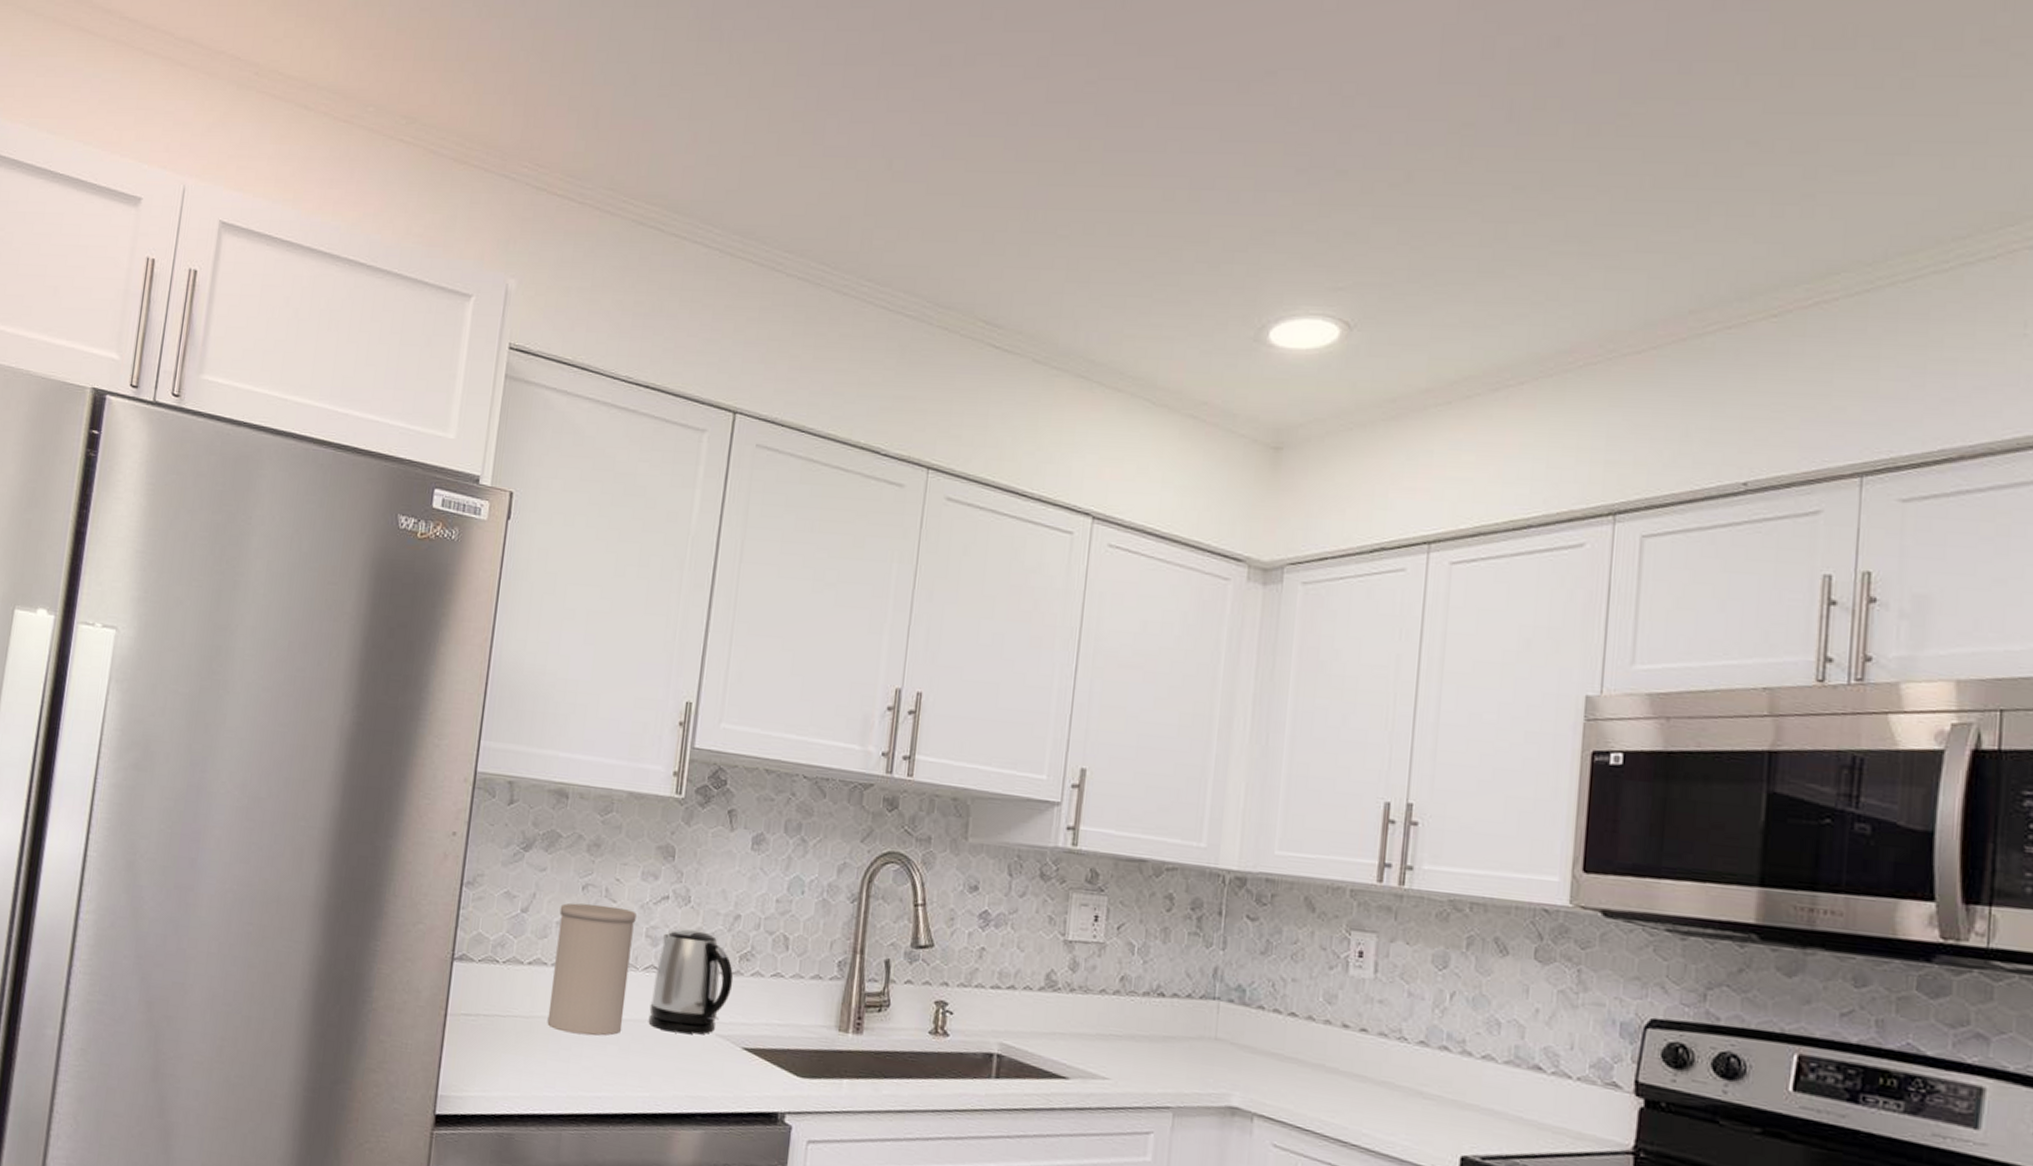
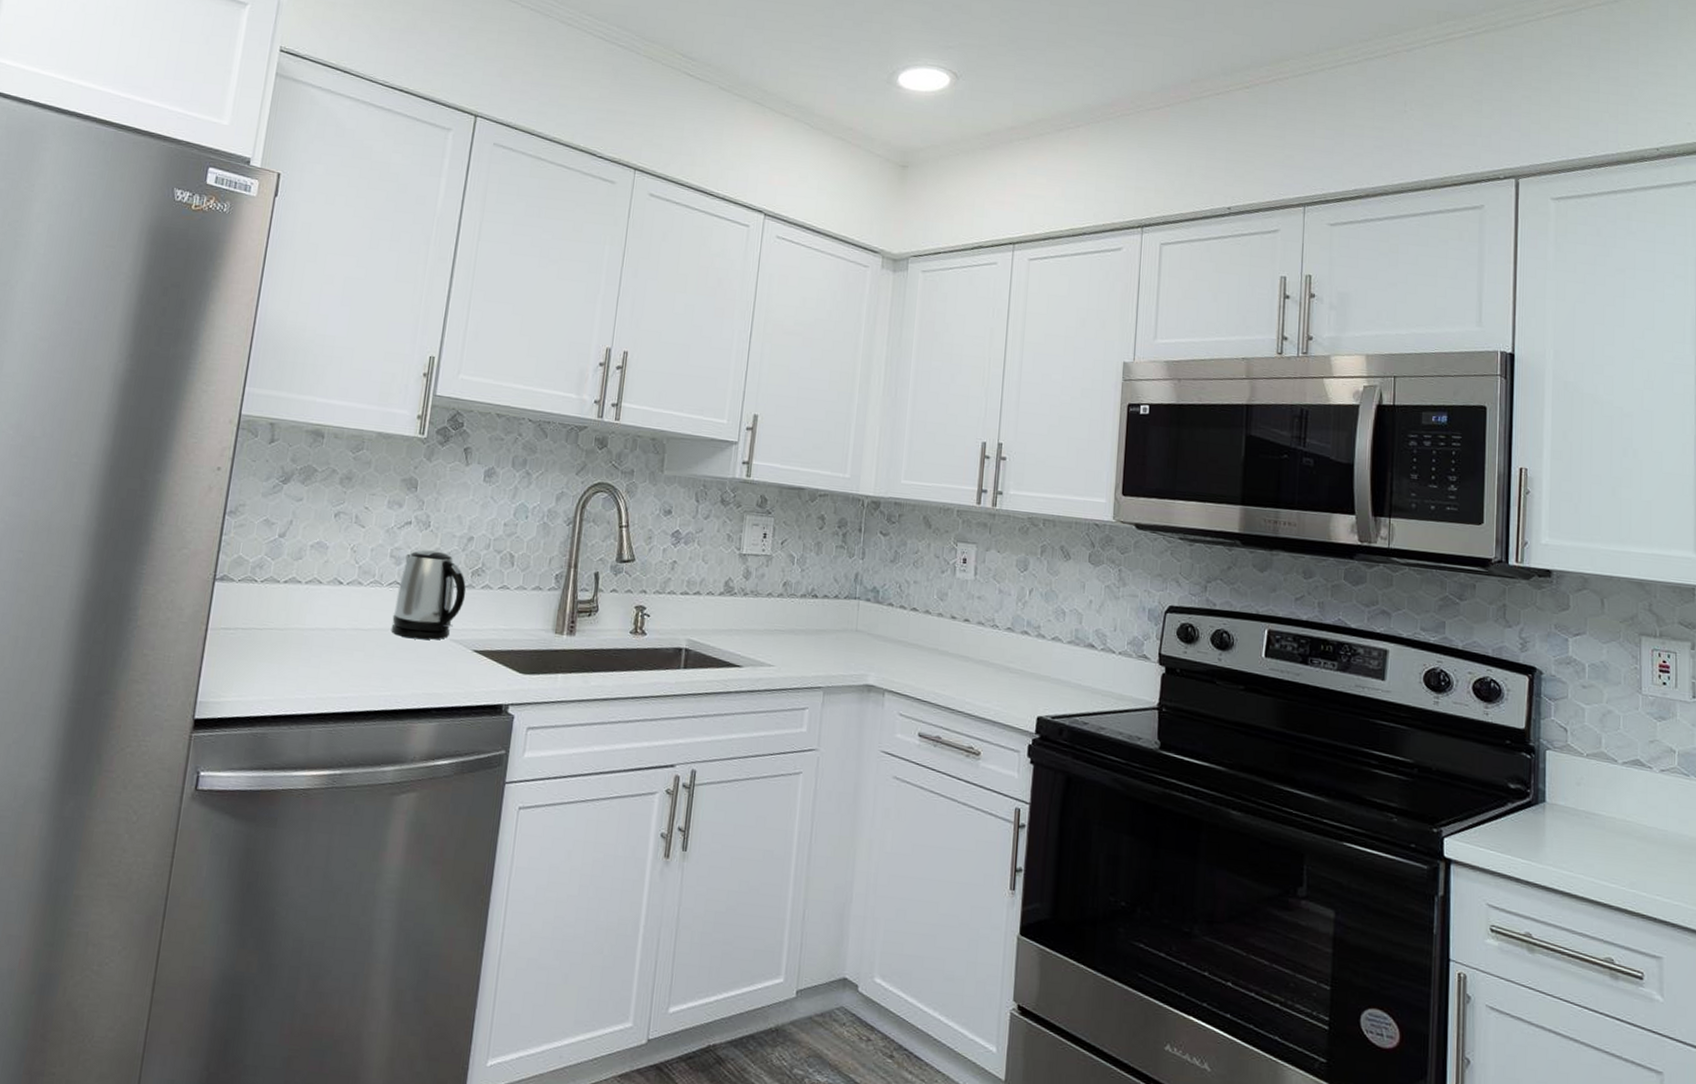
canister: present [547,903,637,1036] -> none [300,528,383,644]

